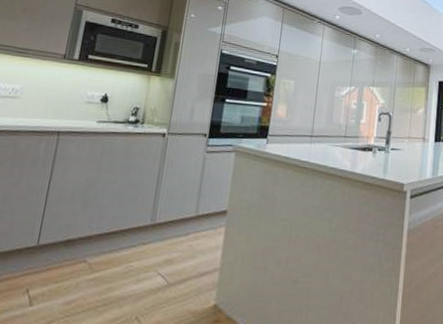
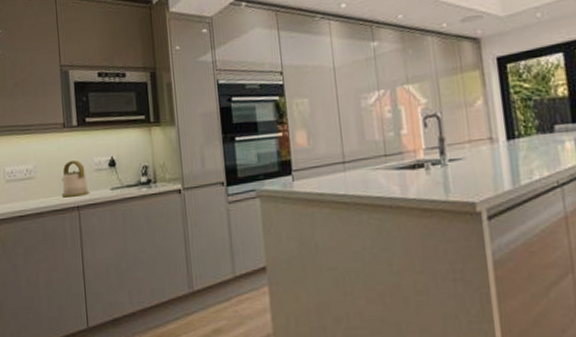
kettle: none [44,89,76,123] -> present [61,160,89,198]

